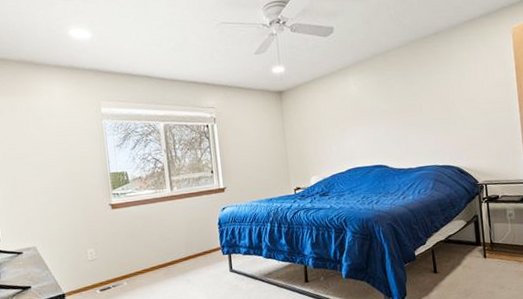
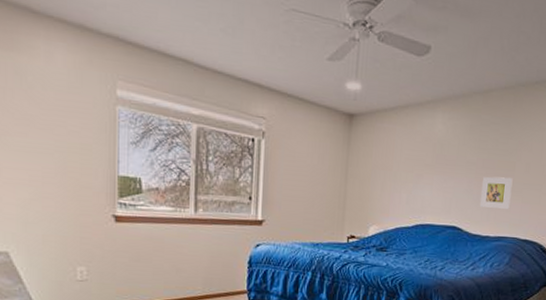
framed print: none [397,117,424,145] -> present [480,176,513,209]

